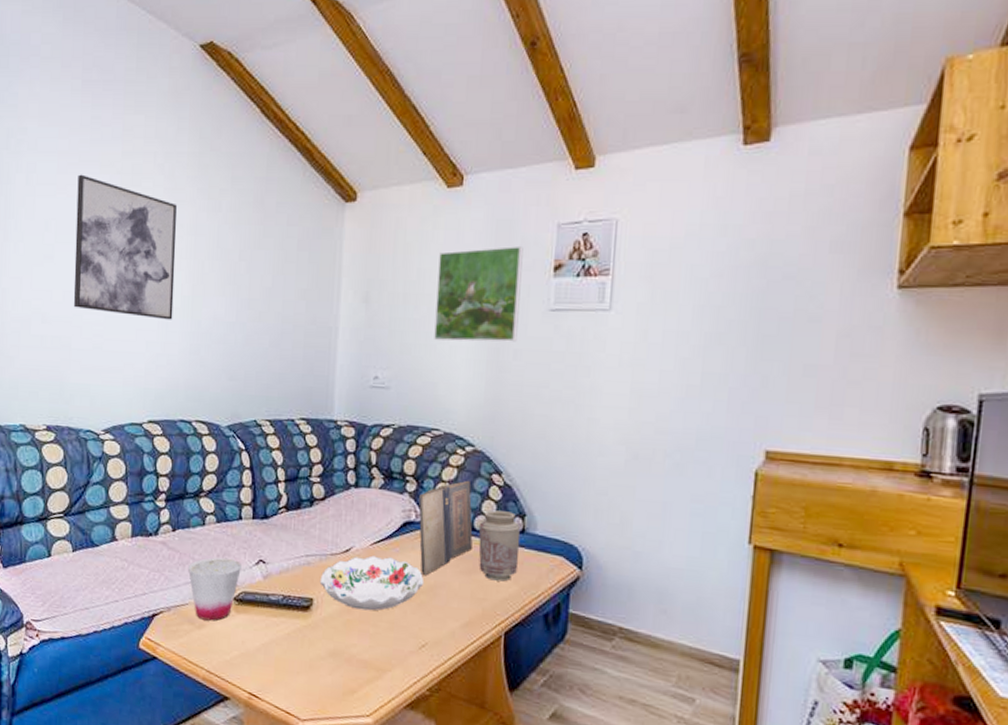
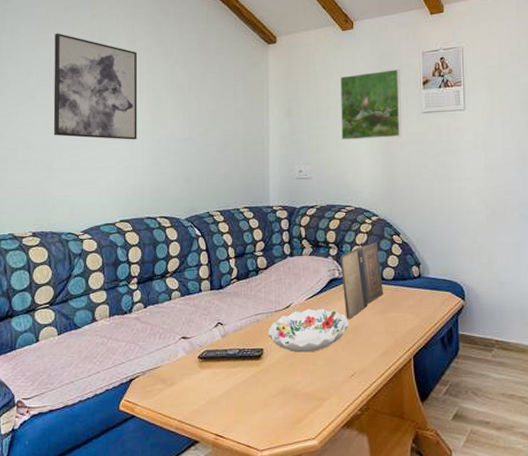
cup: present [188,557,241,621] -> none [159,324,203,378]
vase: present [478,510,521,582] -> none [387,262,419,317]

